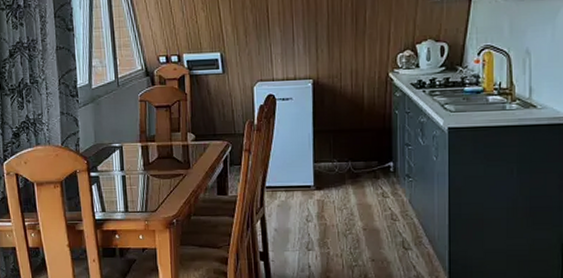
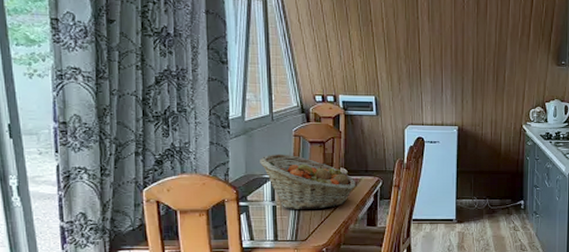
fruit basket: none [108,120,204,179] -> present [260,154,355,209]

